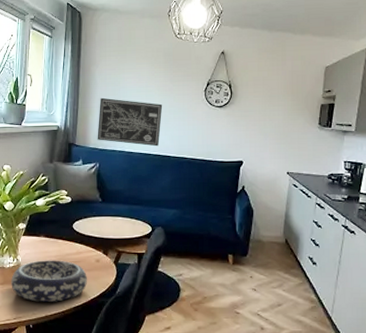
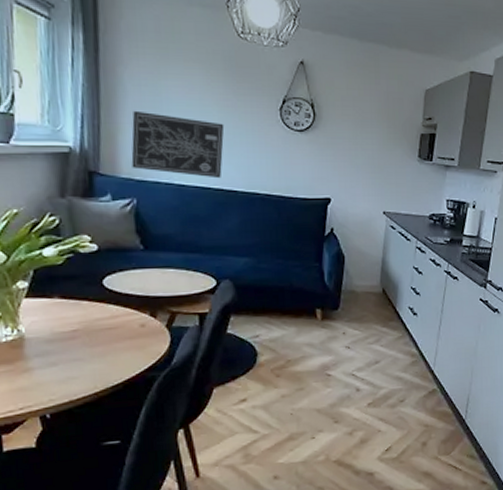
decorative bowl: present [11,260,87,302] -> none [10,327,129,384]

